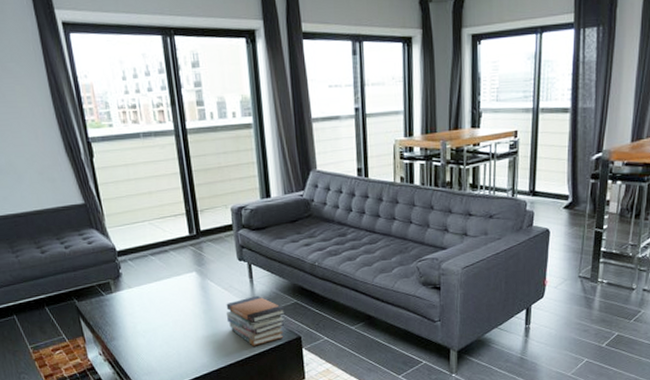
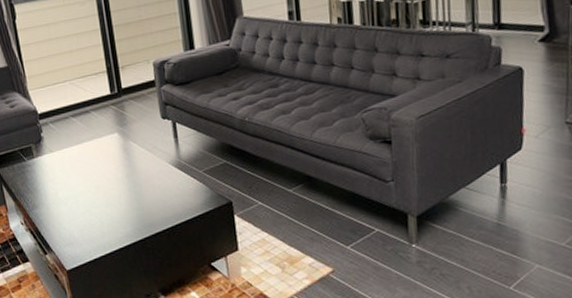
book stack: present [226,296,285,346] -> none [150,157,214,213]

